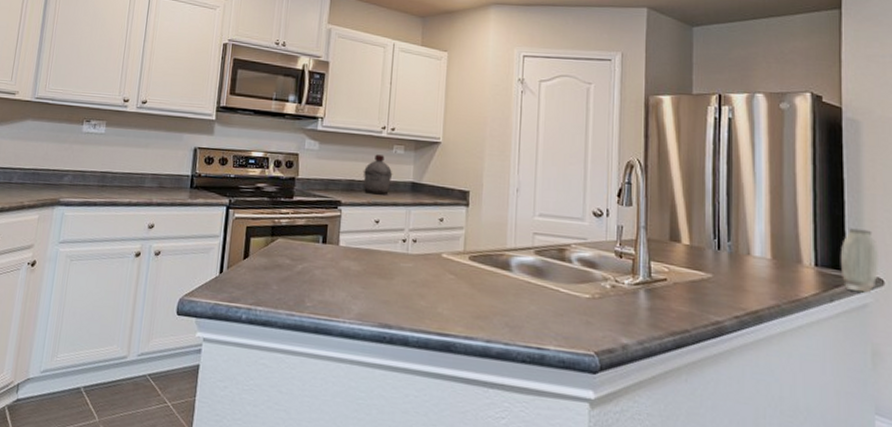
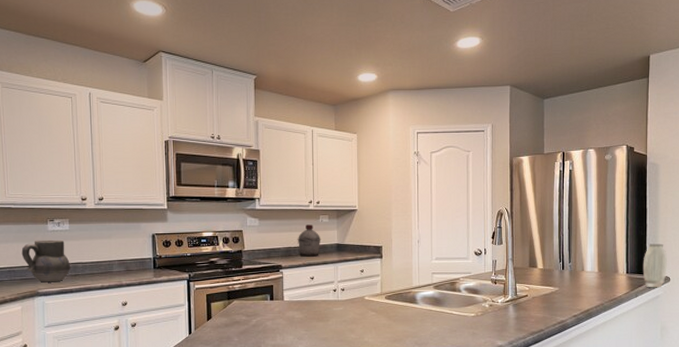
ceramic jug: none [49,141,99,192] -> present [21,239,70,283]

